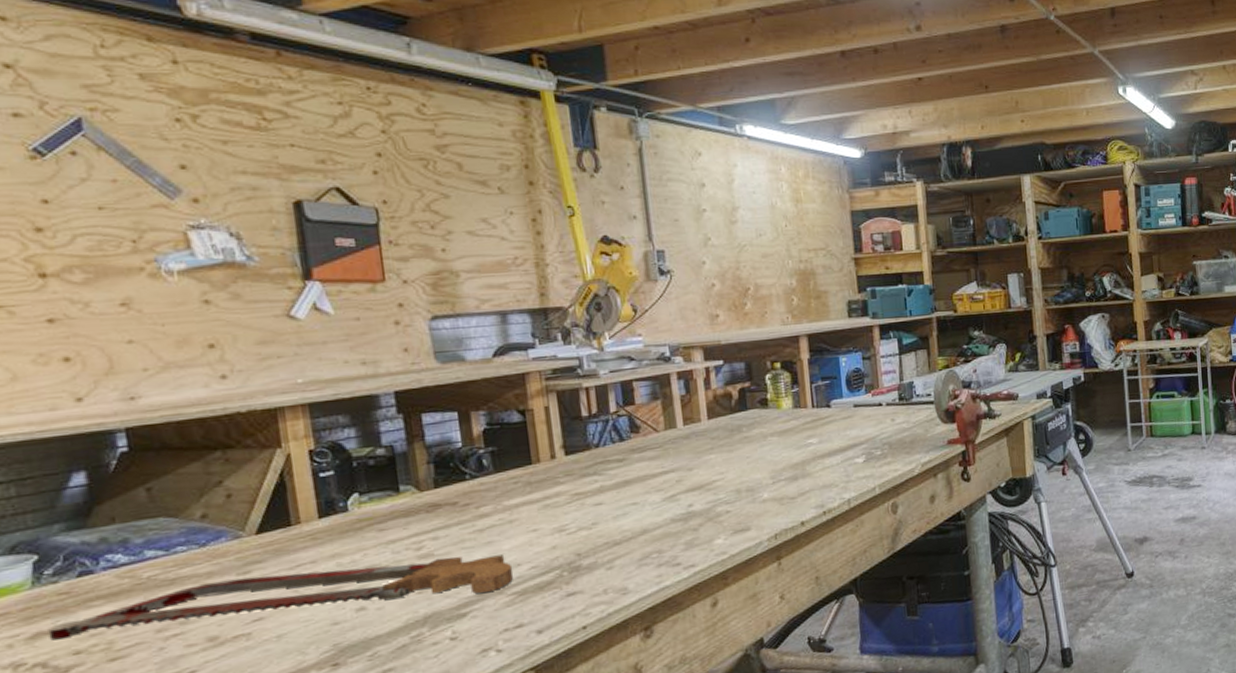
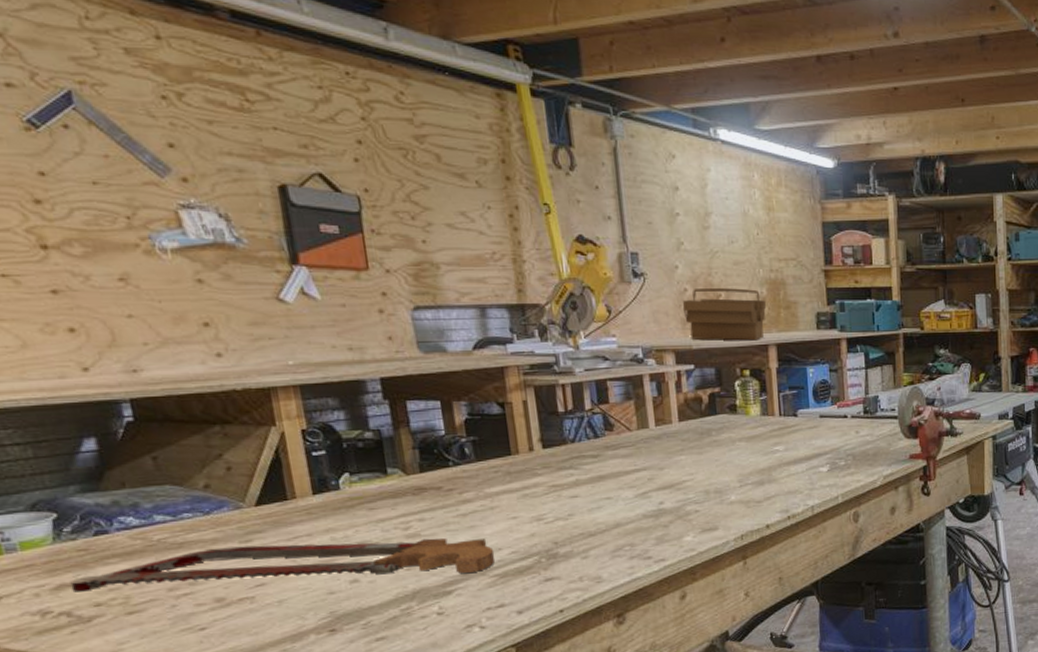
tool box: none [710,280,797,335] -> present [682,288,767,341]

